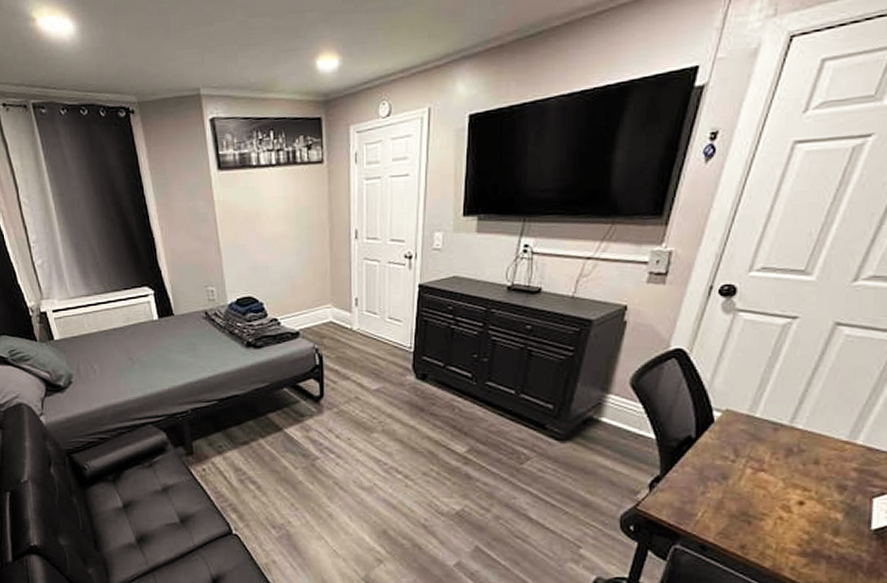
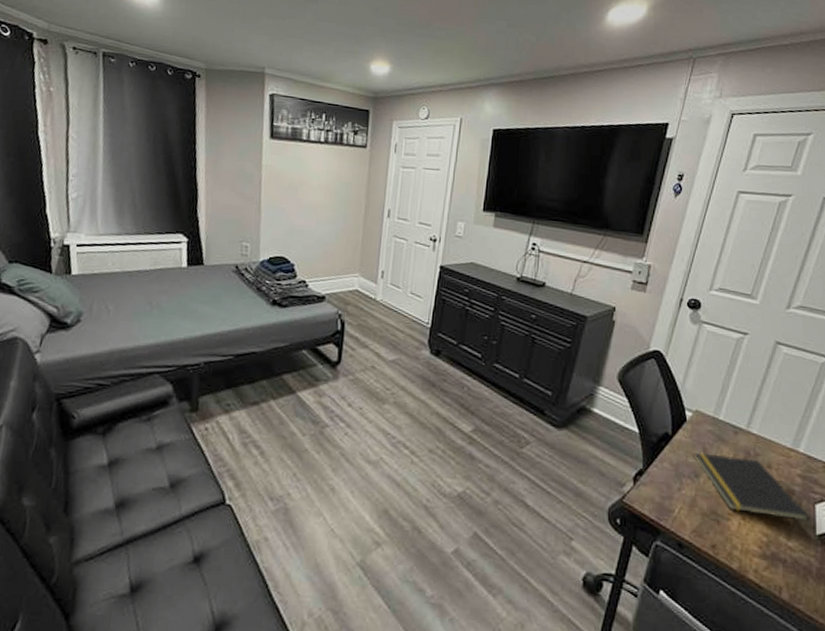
notepad: none [722,454,864,517] -> present [694,452,809,522]

